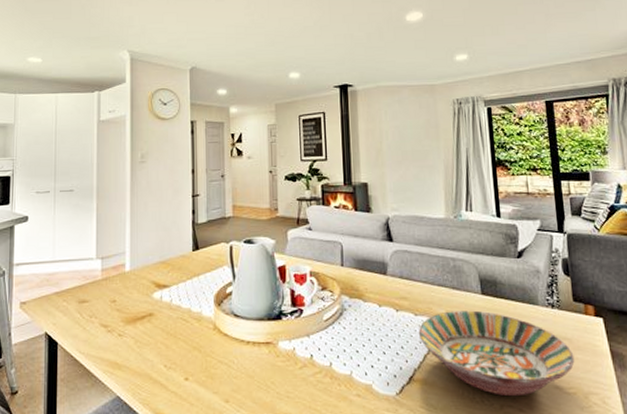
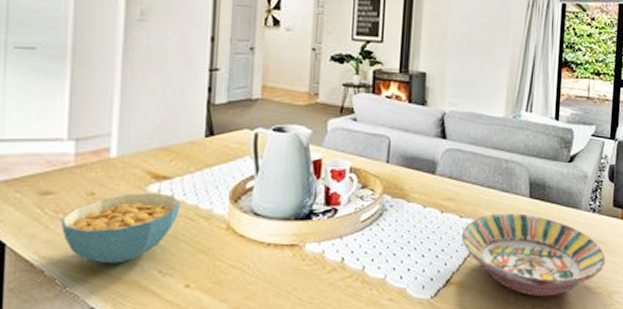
cereal bowl: none [93,299,178,359] -> present [60,193,181,264]

